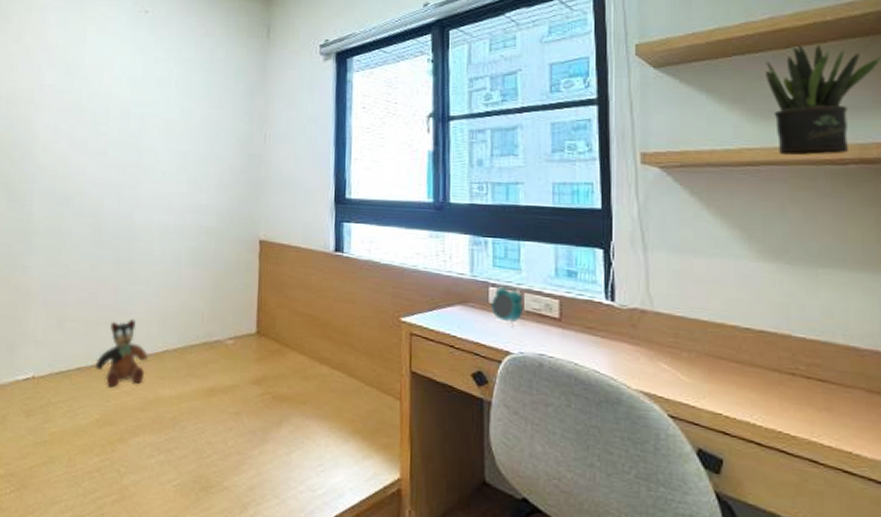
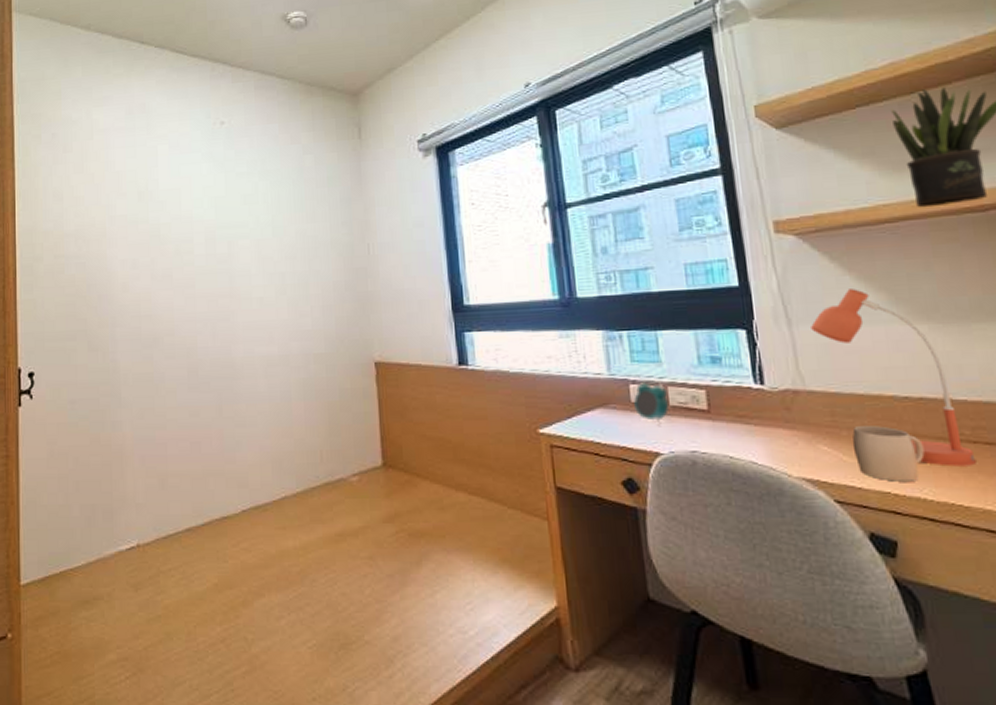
stuffed animal: present [95,318,149,388] -> none [207,466,266,546]
desk lamp: none [663,223,807,399] -> present [809,289,976,467]
mug: none [691,350,759,407] -> present [852,426,925,482]

